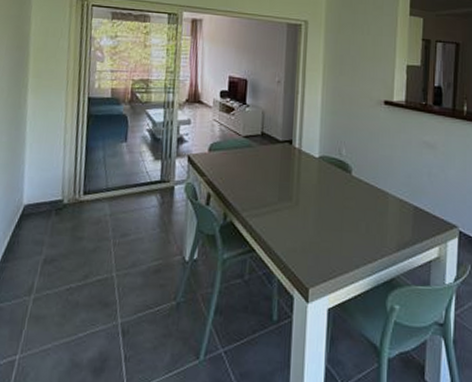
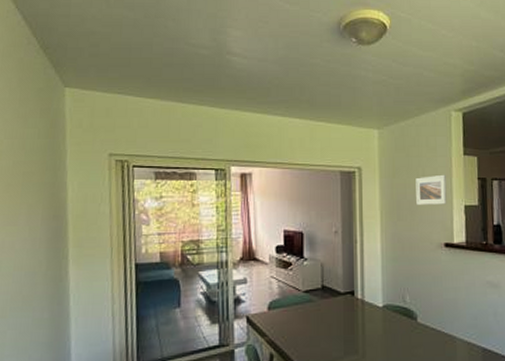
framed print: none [359,33,390,63] -> present [416,174,447,205]

